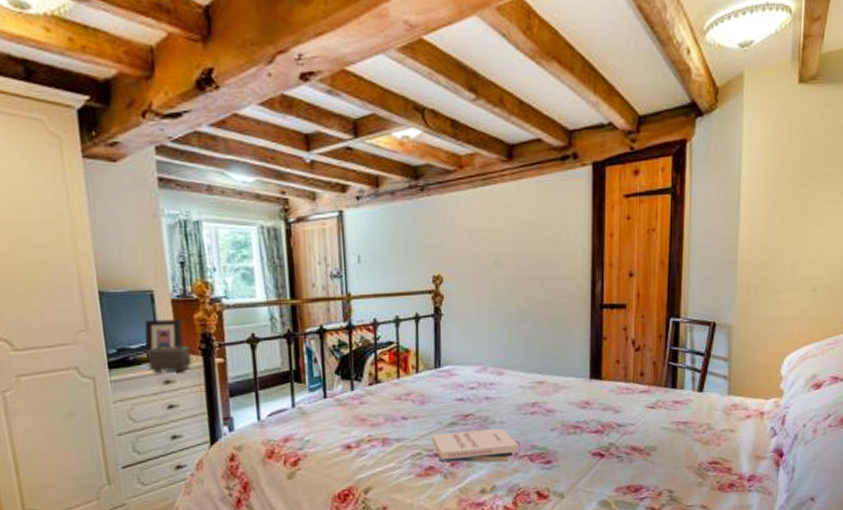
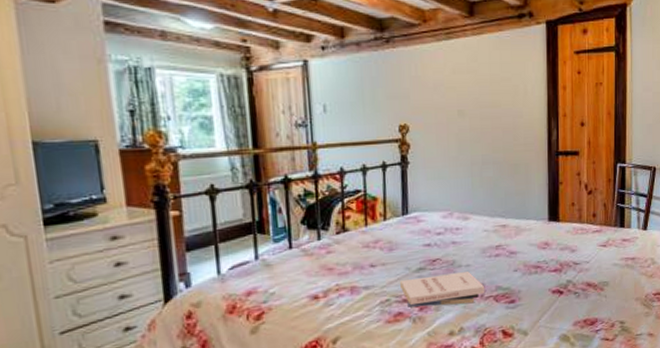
picture frame: present [145,319,183,362] -> none [88,170,133,217]
jewelry box: present [146,345,193,373] -> none [90,198,144,228]

